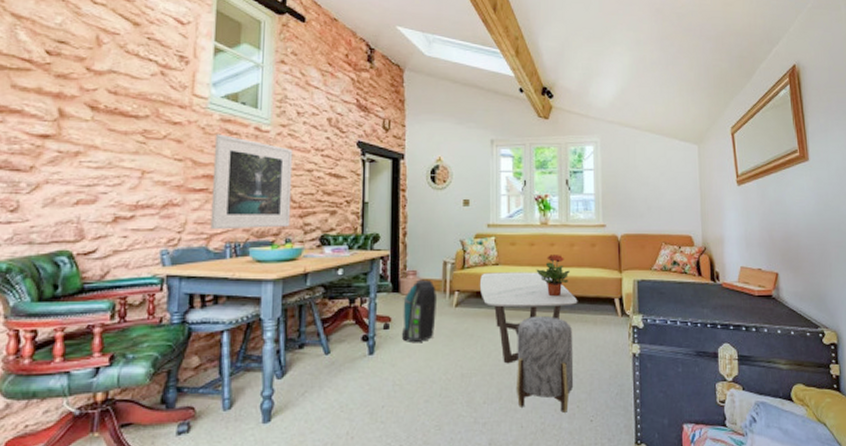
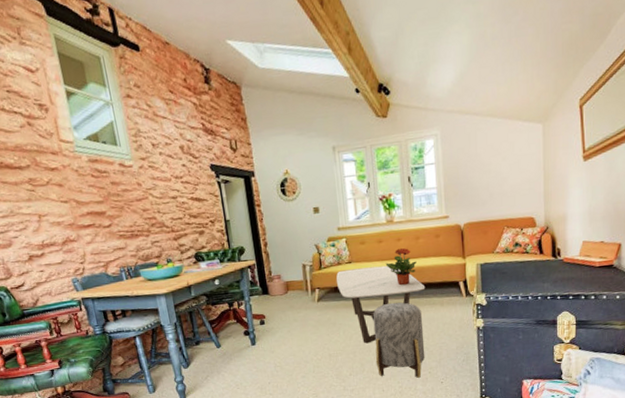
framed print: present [210,133,293,230] -> none [88,173,168,258]
backpack: present [401,279,438,343] -> none [272,281,303,334]

